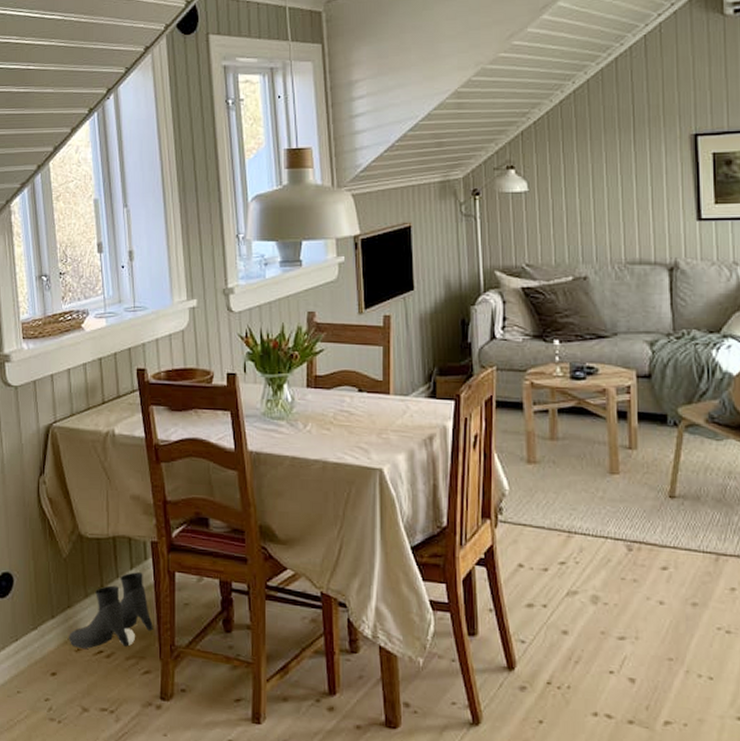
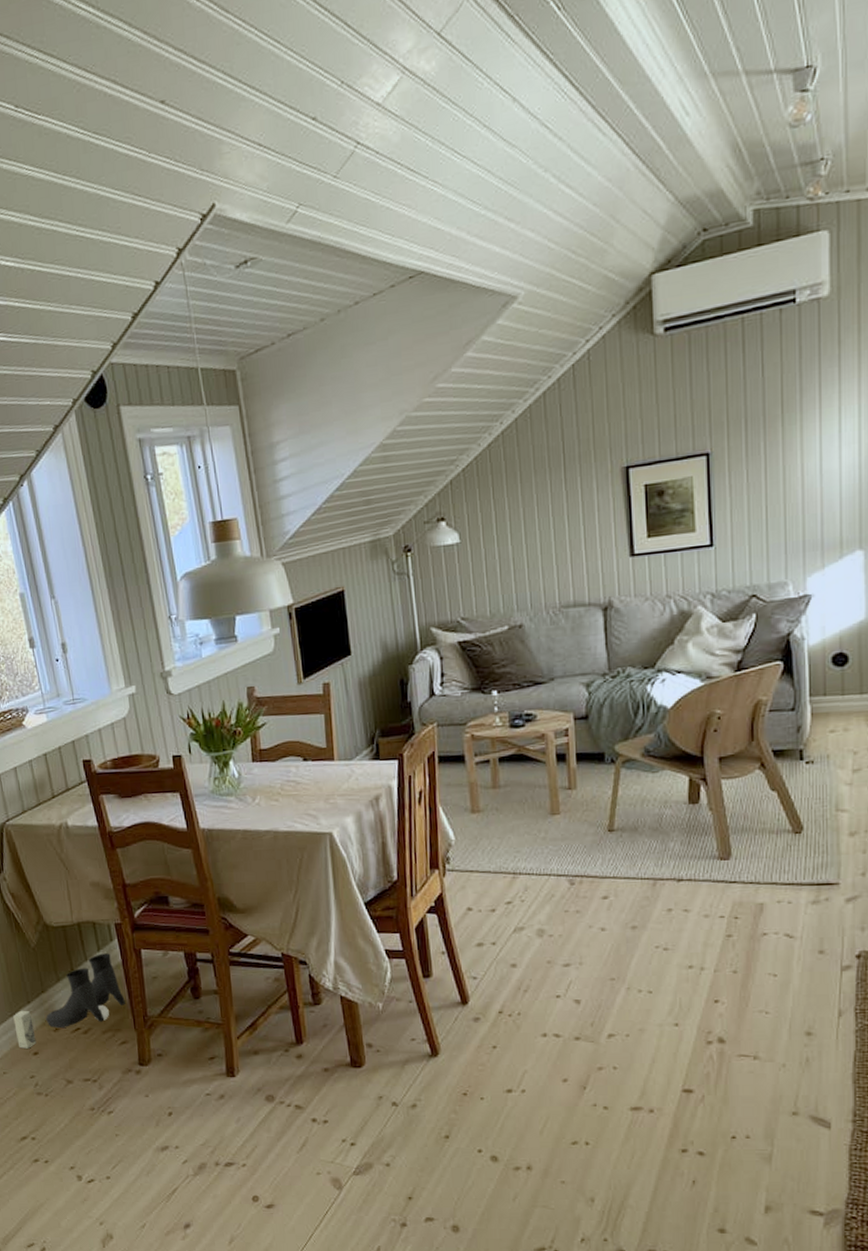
box: none [35,624,56,668] -> present [13,1010,37,1049]

